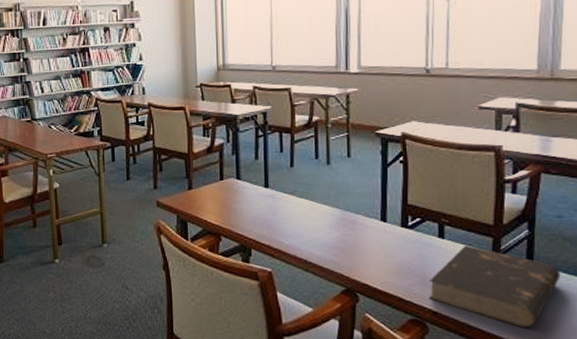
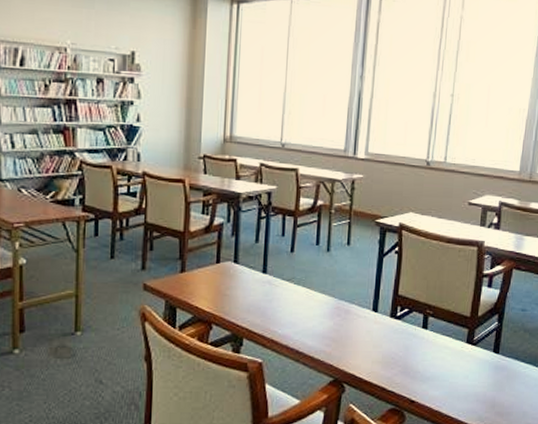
book: present [428,245,561,328] -> none [408,335,520,414]

